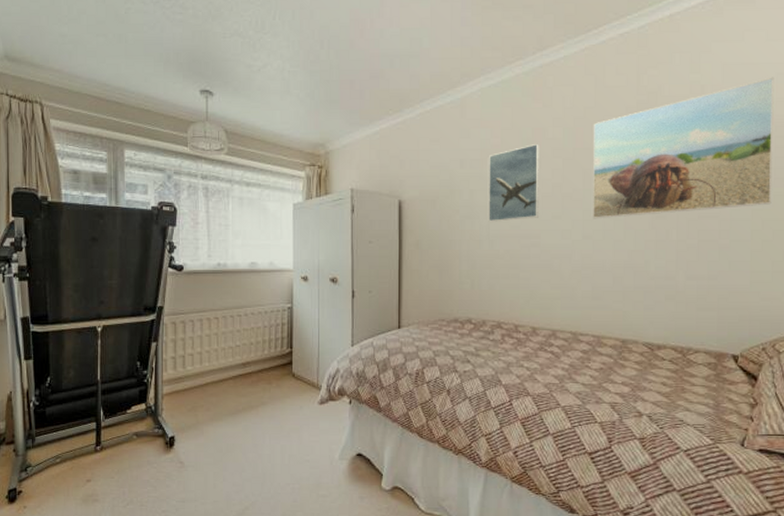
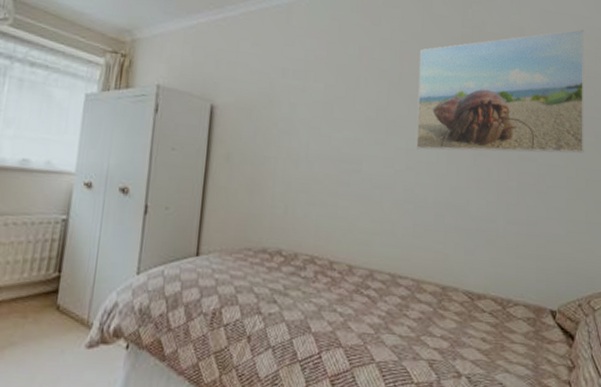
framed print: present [488,143,539,222] -> none [308,62,366,142]

